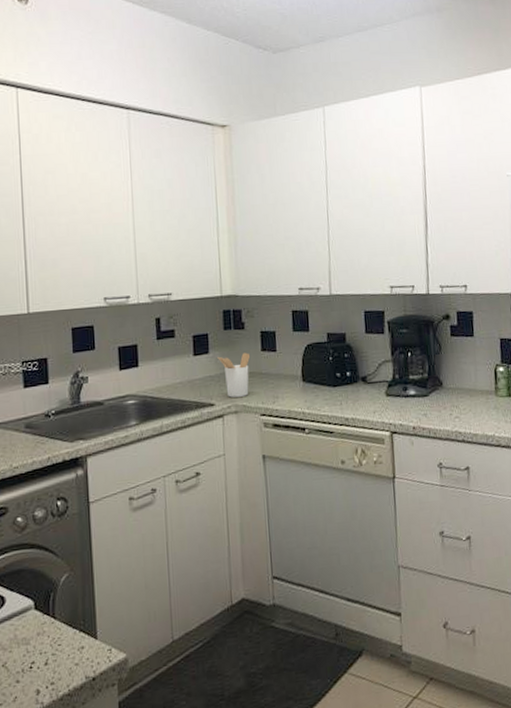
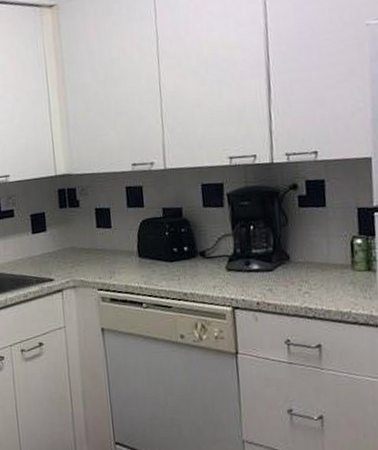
utensil holder: present [217,352,251,398] -> none [54,229,86,273]

